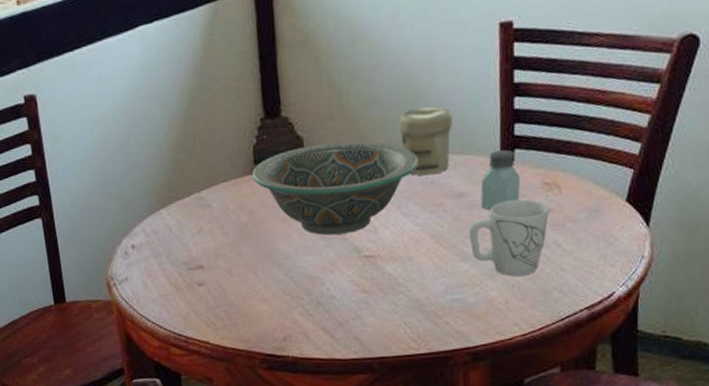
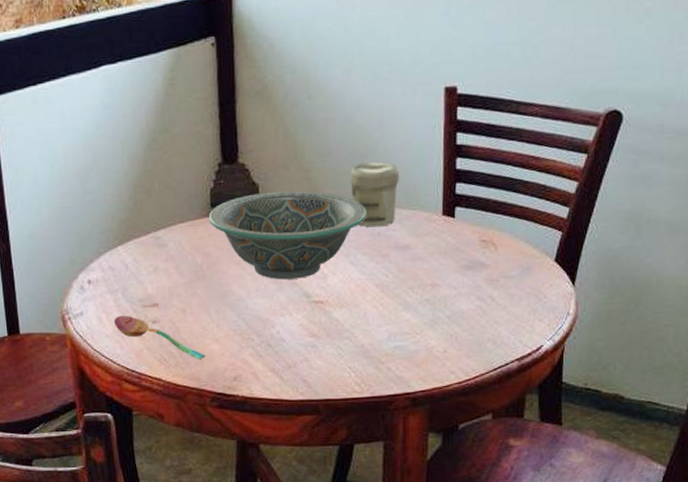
soupspoon: none [159,279,254,321] -> present [113,315,206,359]
mug: present [468,199,549,276] -> none [411,254,486,327]
saltshaker: present [481,150,521,210] -> none [423,207,461,262]

